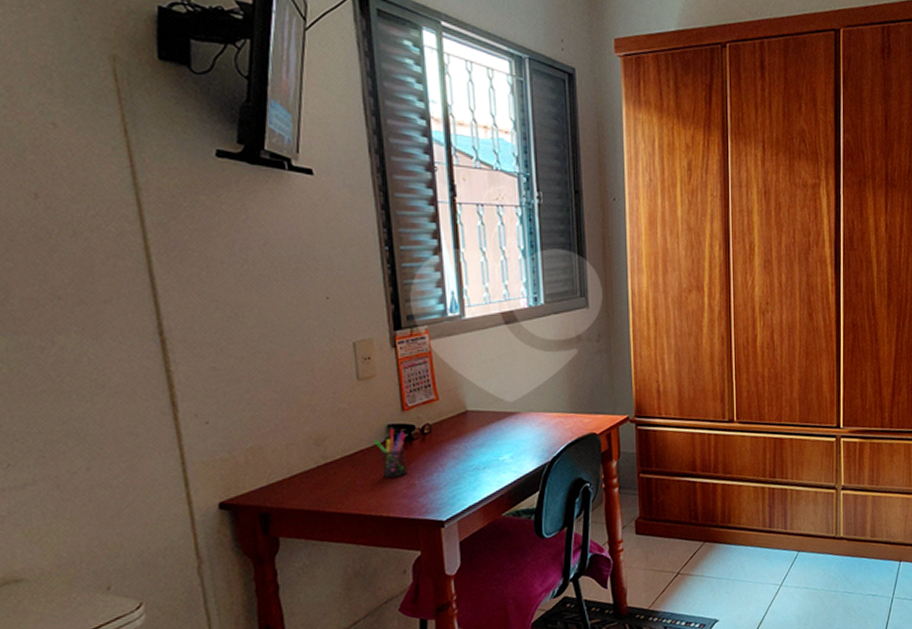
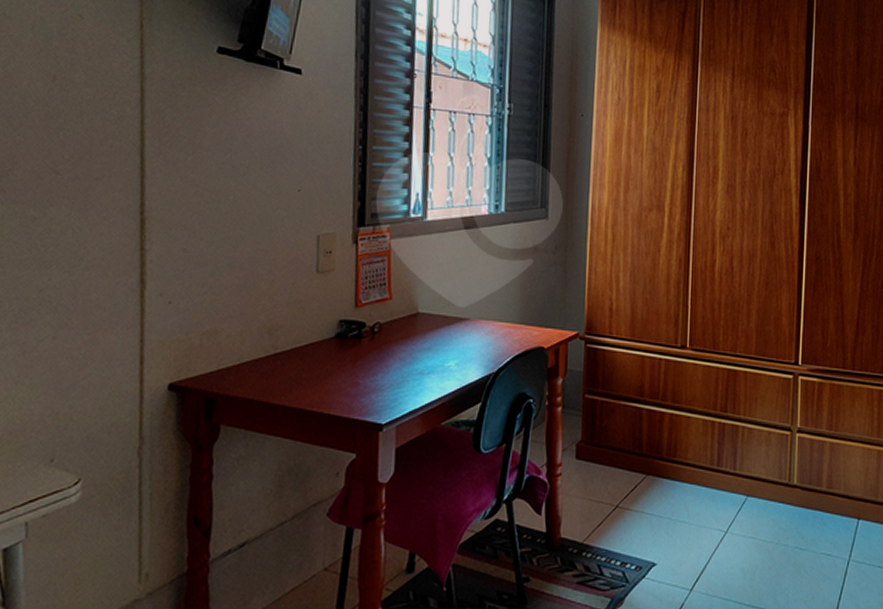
pen holder: present [374,428,407,478] -> none [324,324,356,374]

